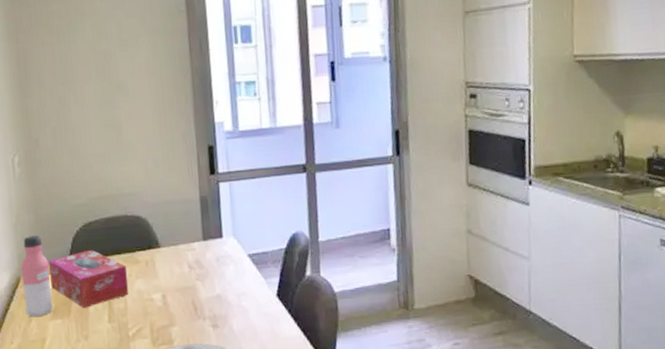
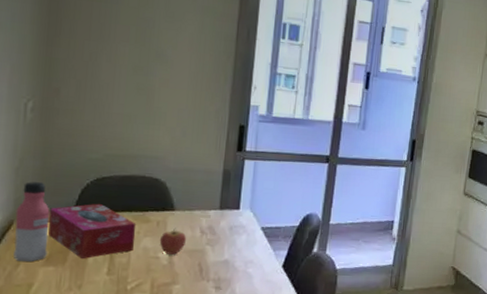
fruit: none [151,265,177,295] -> present [159,227,187,255]

